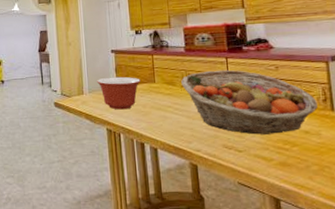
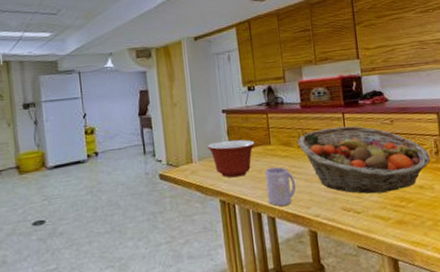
mug: none [149,103,179,138] -> present [265,167,297,206]

